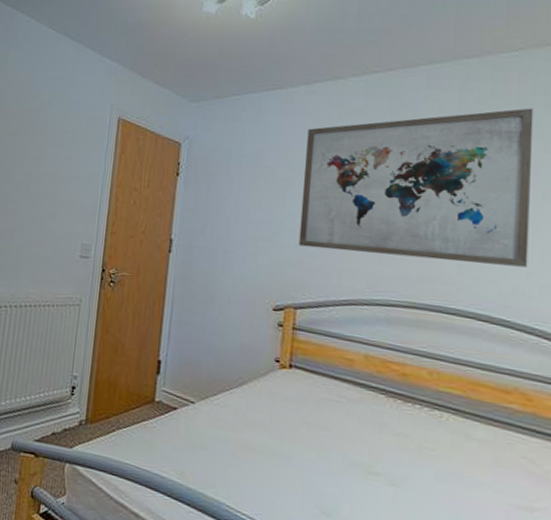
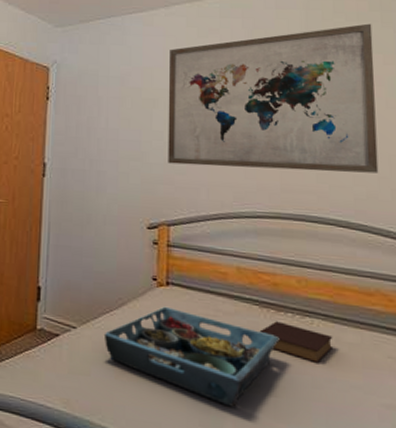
serving tray: none [222,388,405,494] -> present [103,306,280,407]
book: none [384,411,463,458] -> present [259,321,334,364]

